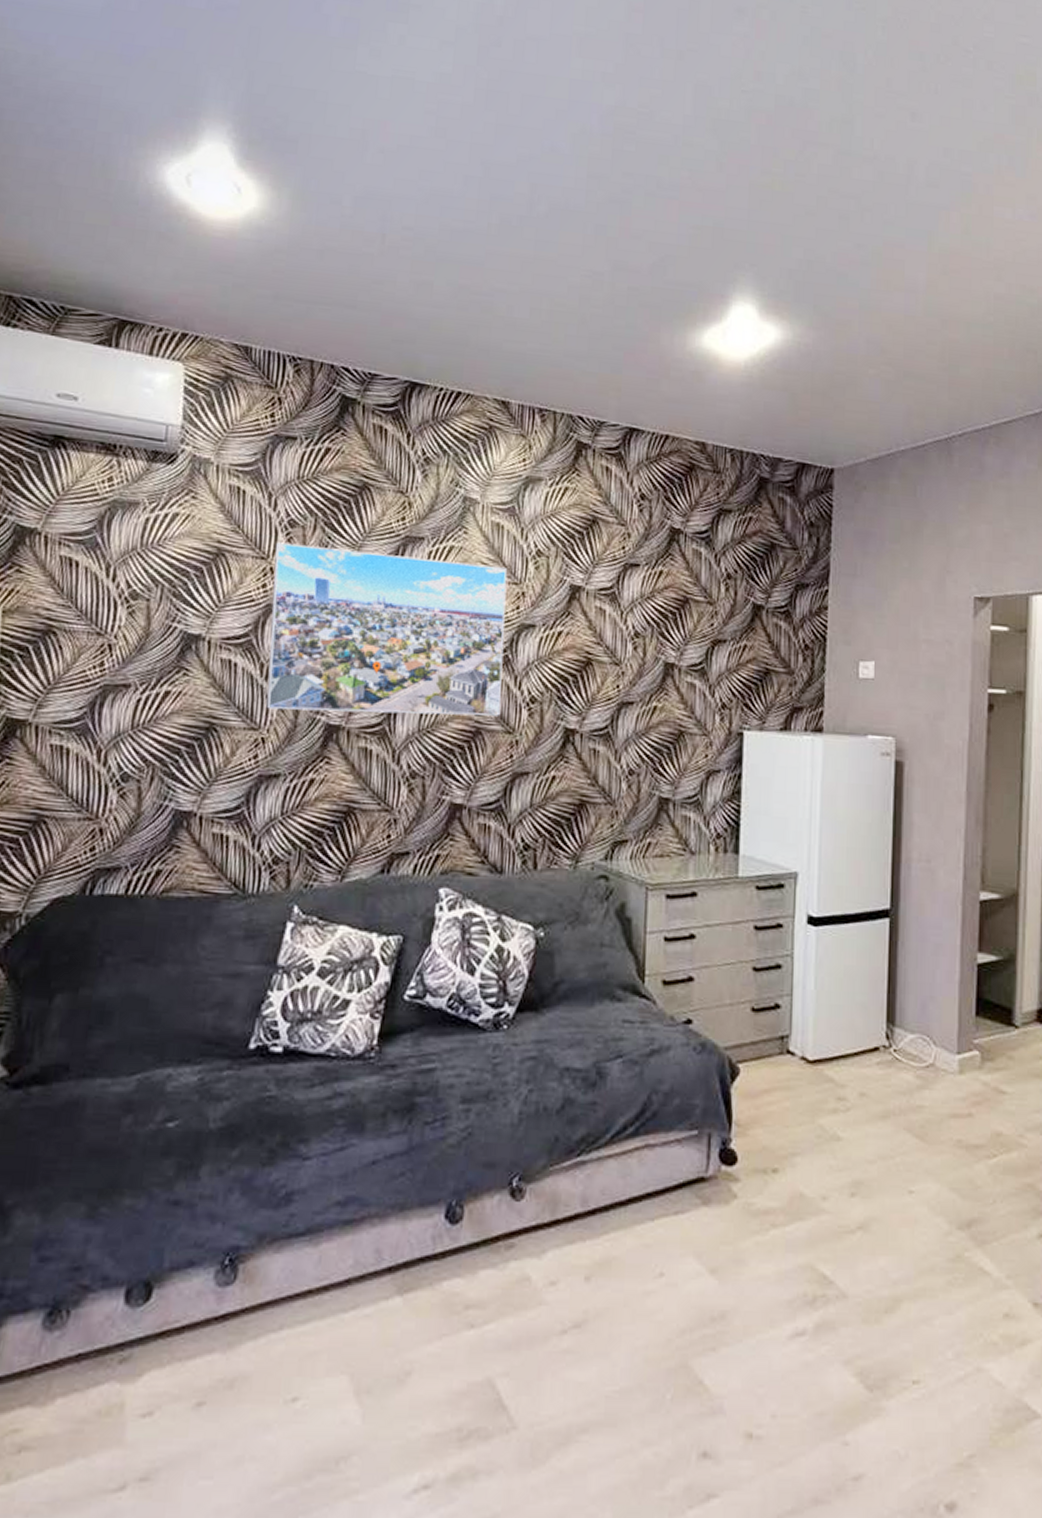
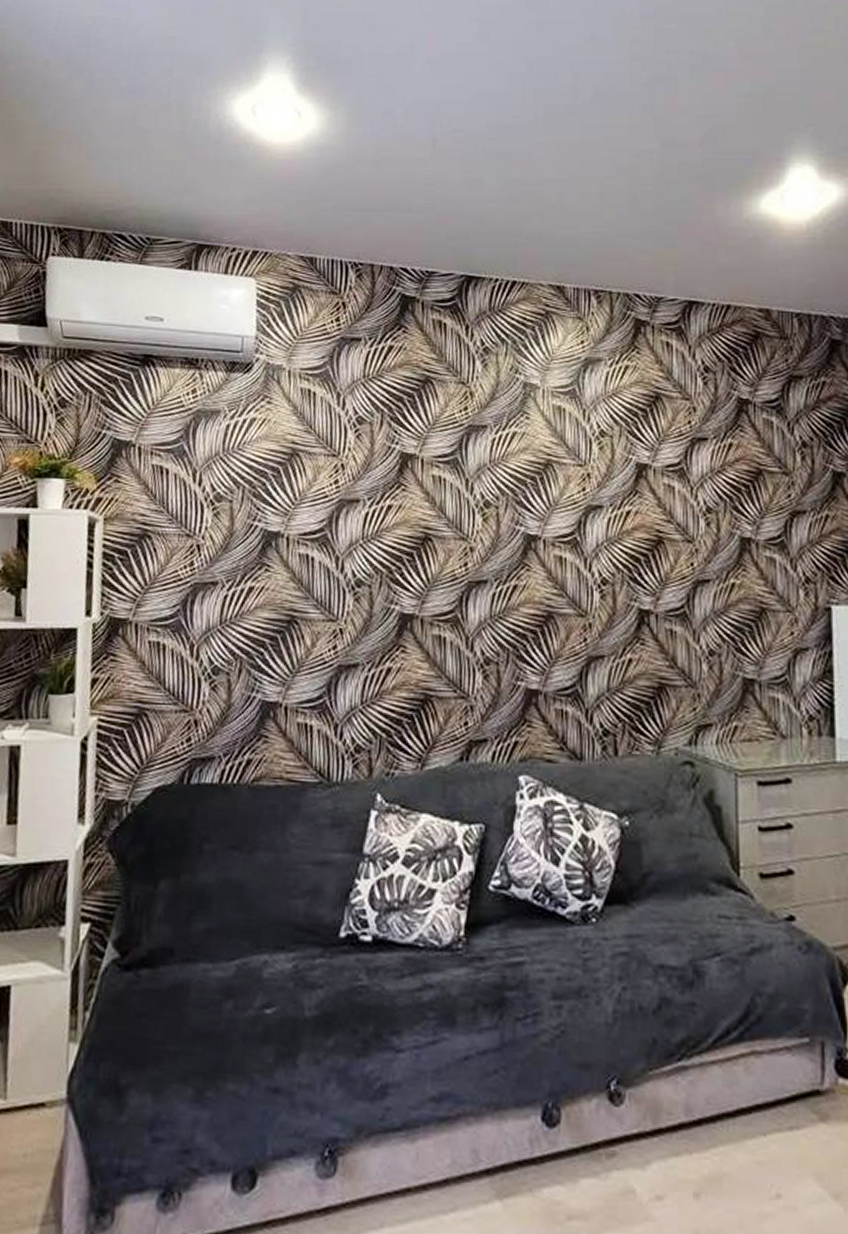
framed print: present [266,542,508,716] -> none [343,439,572,601]

